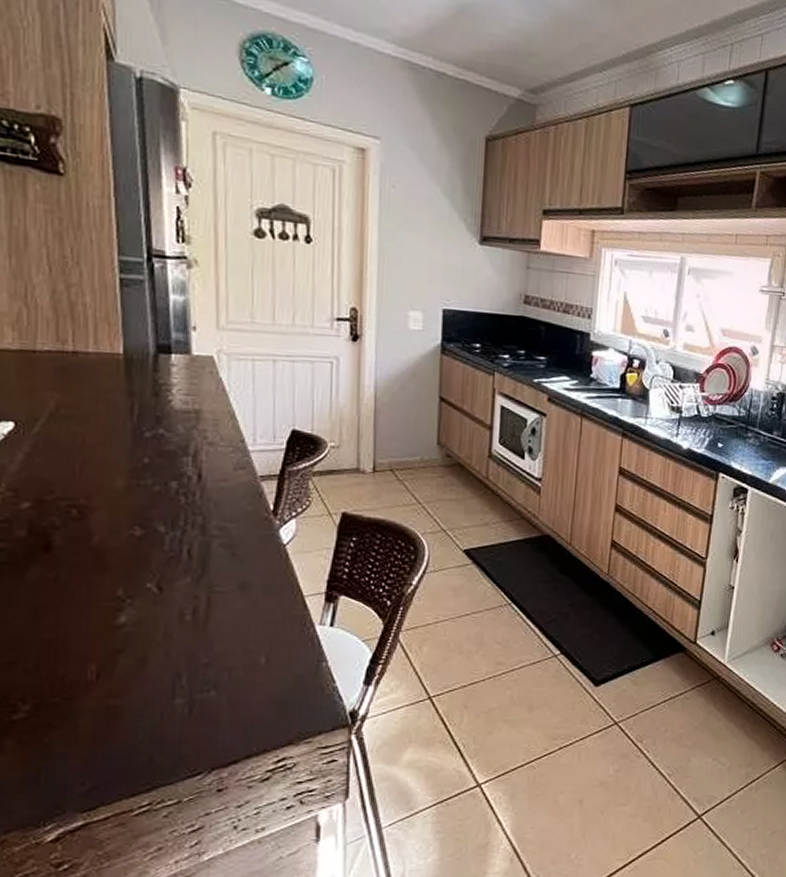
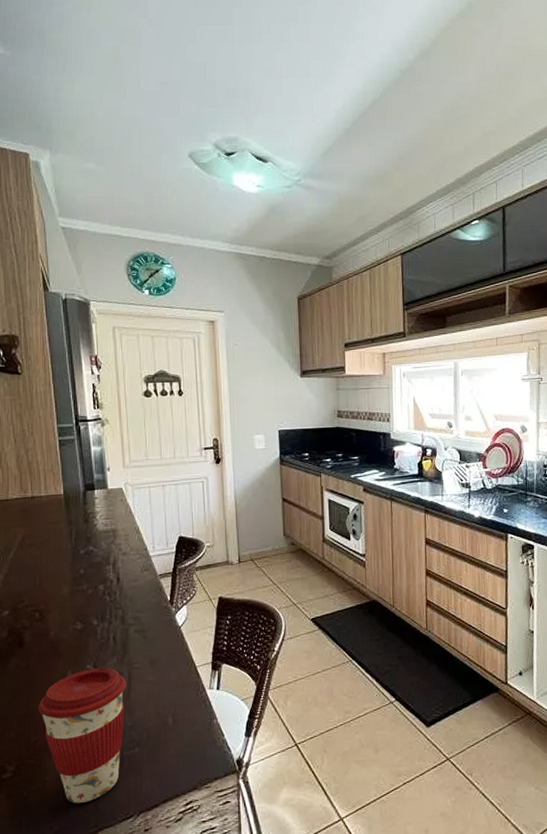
coffee cup: none [70,587,203,756] -> present [38,667,126,804]

